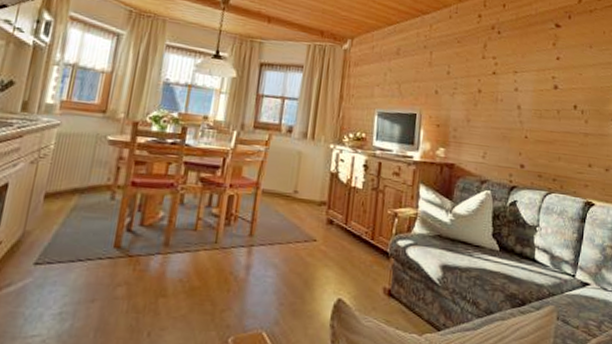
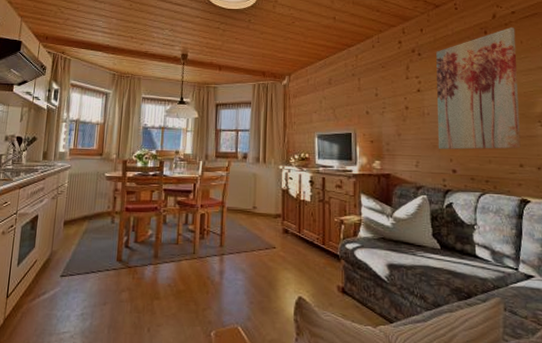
wall art: none [508,15,600,147] -> present [436,27,521,150]

